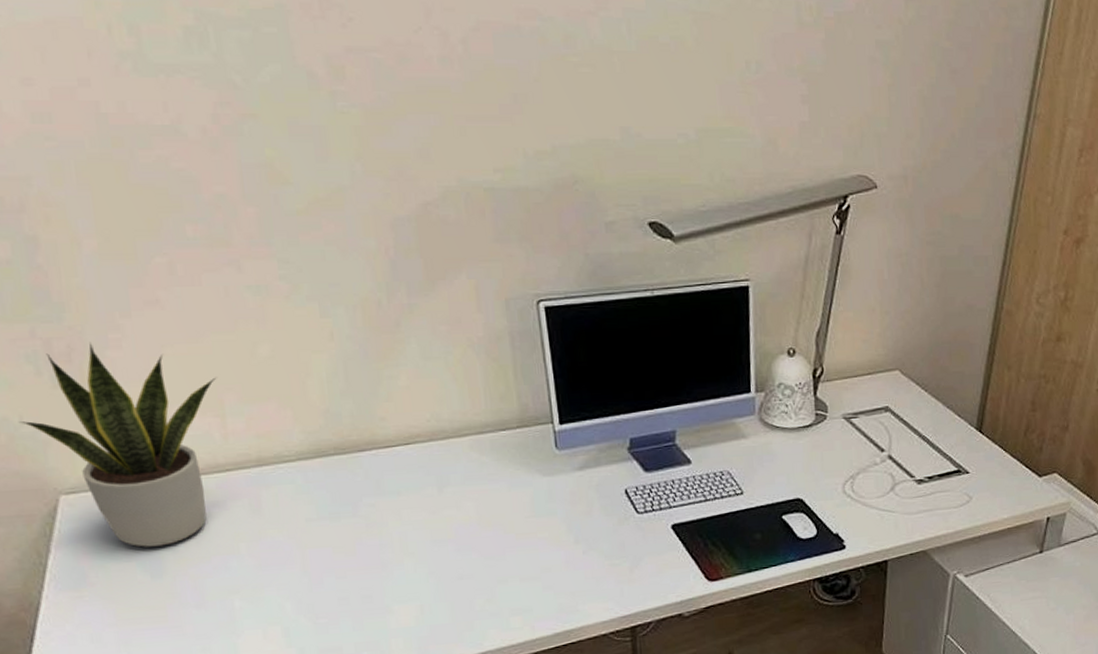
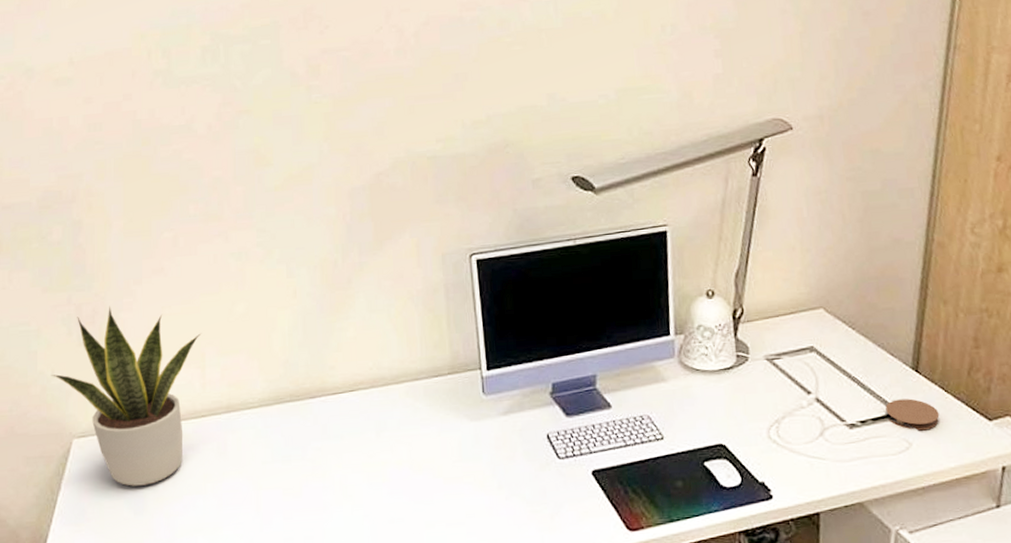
coaster: none [951,456,998,486] -> present [885,398,940,431]

